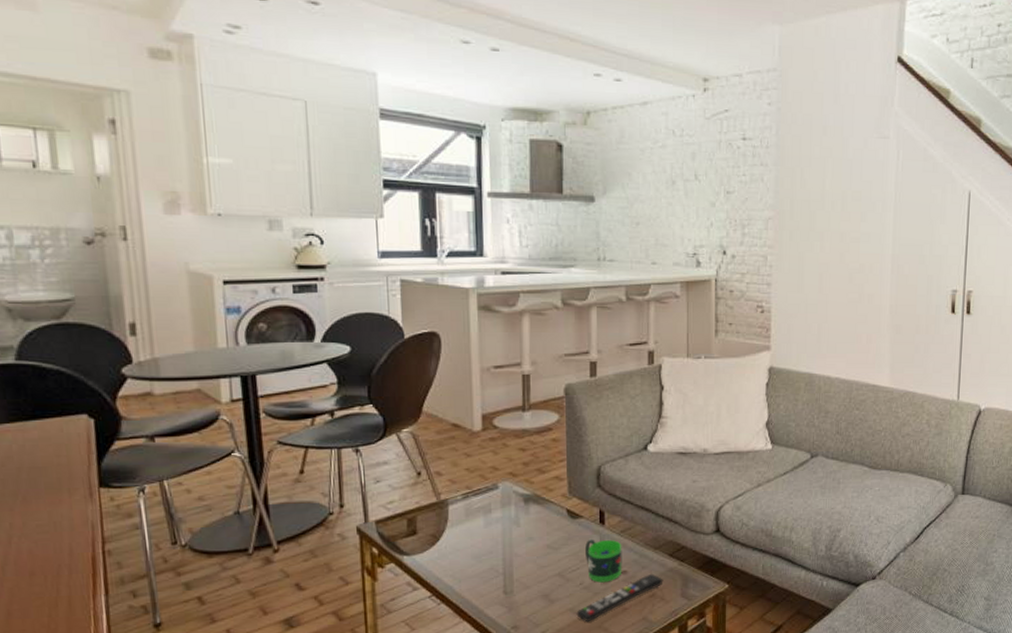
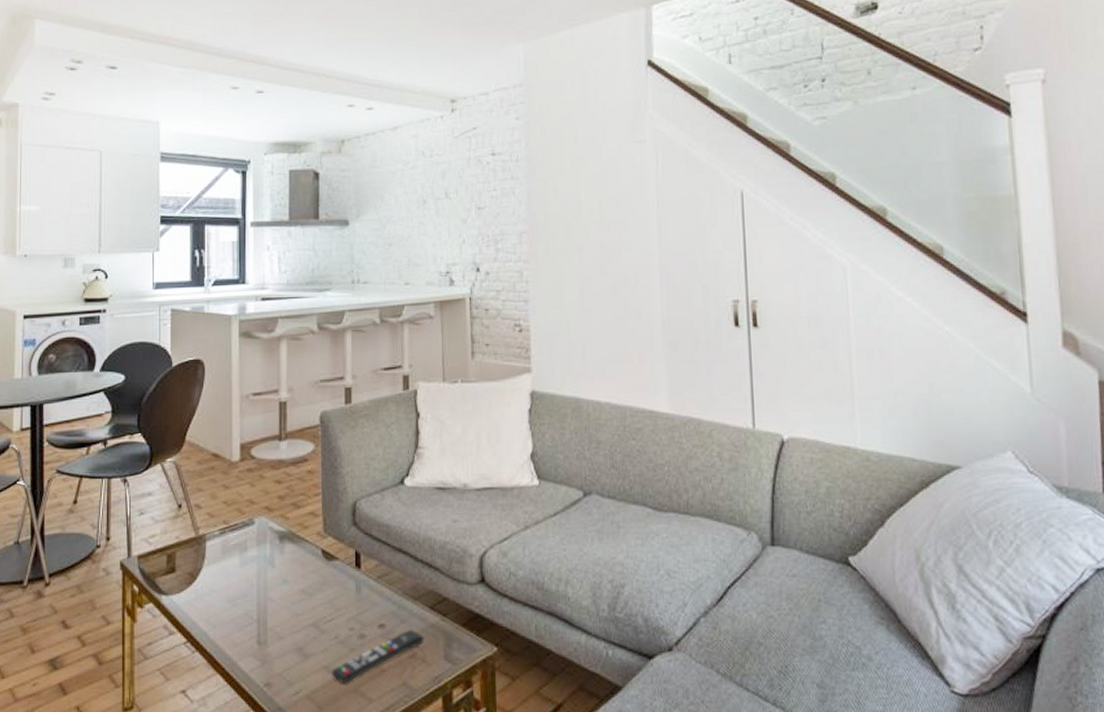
mug: present [584,538,622,583] -> none [340,584,380,637]

